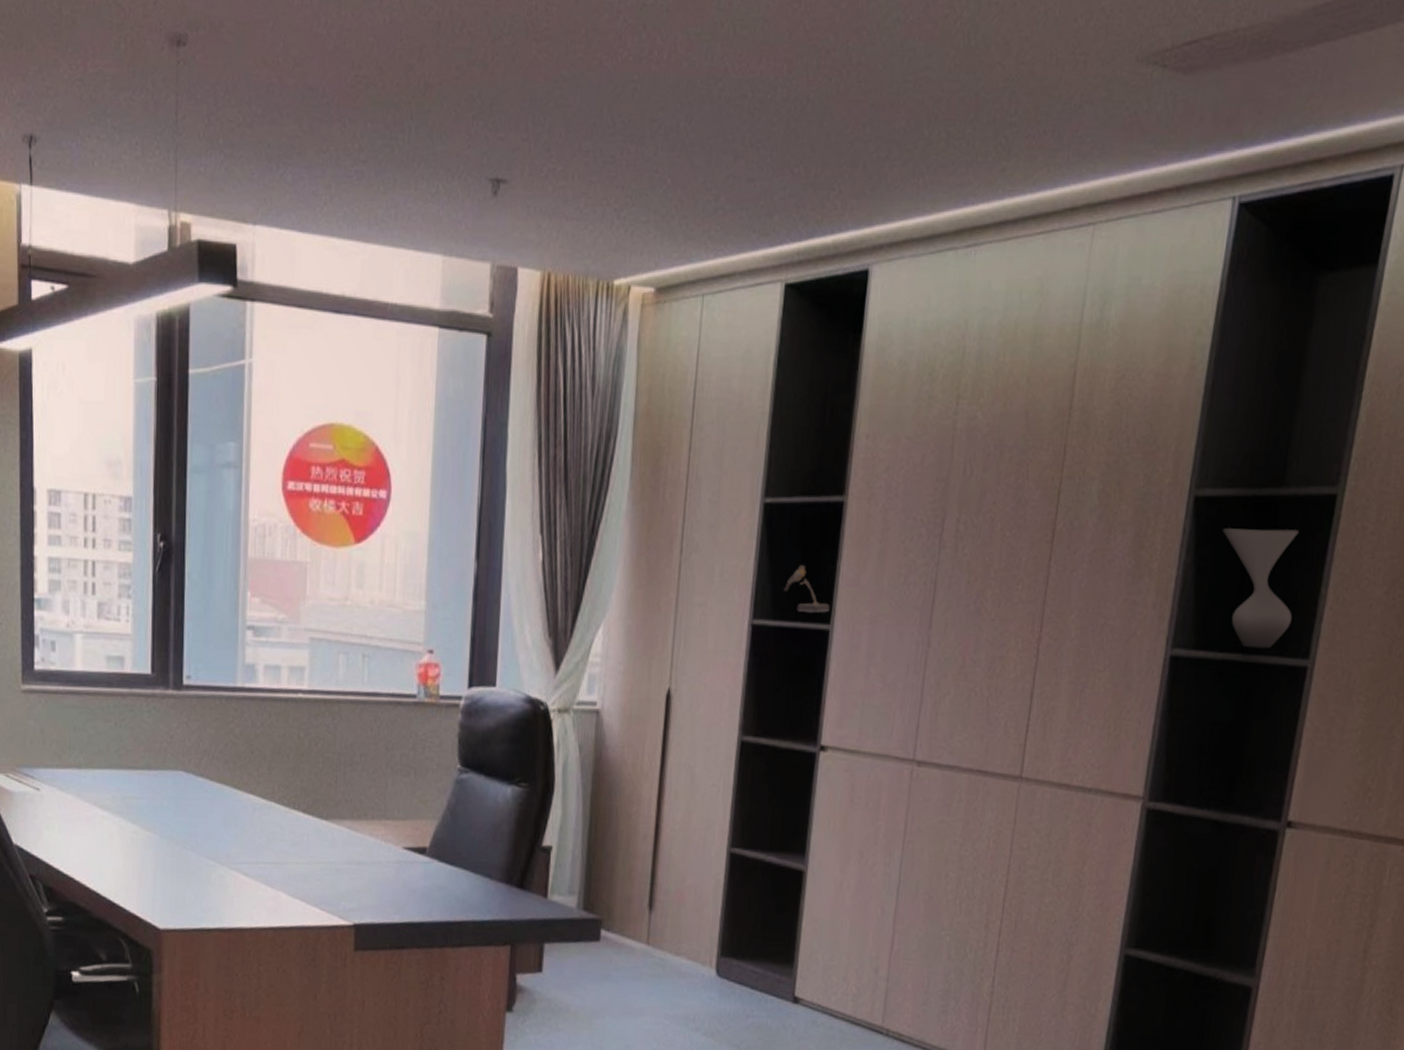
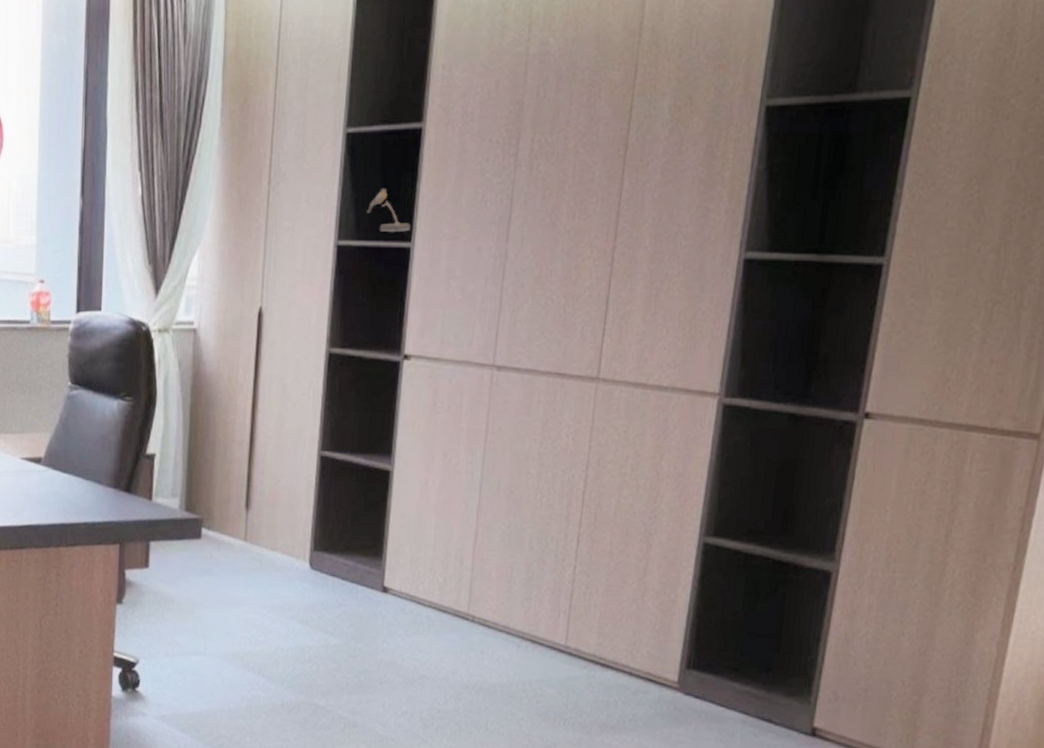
decorative vase: present [1222,528,1299,649] -> none [794,133,872,249]

